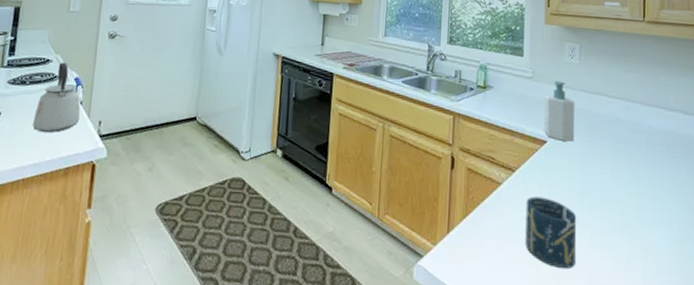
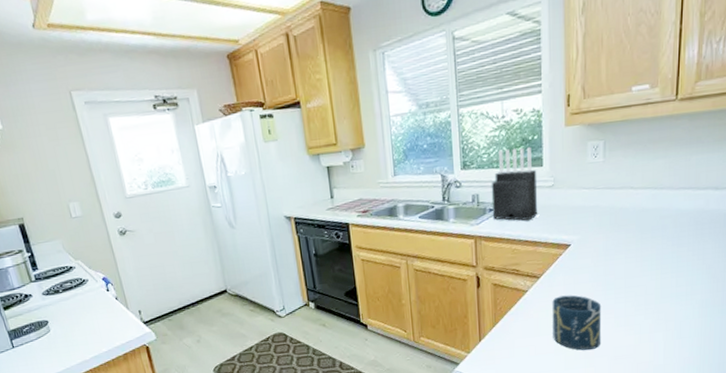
kettle: present [32,62,81,133] -> none [76,266,121,330]
knife block: none [472,33,518,108] -> present [491,146,538,221]
soap bottle: present [544,80,575,142] -> none [567,183,599,242]

